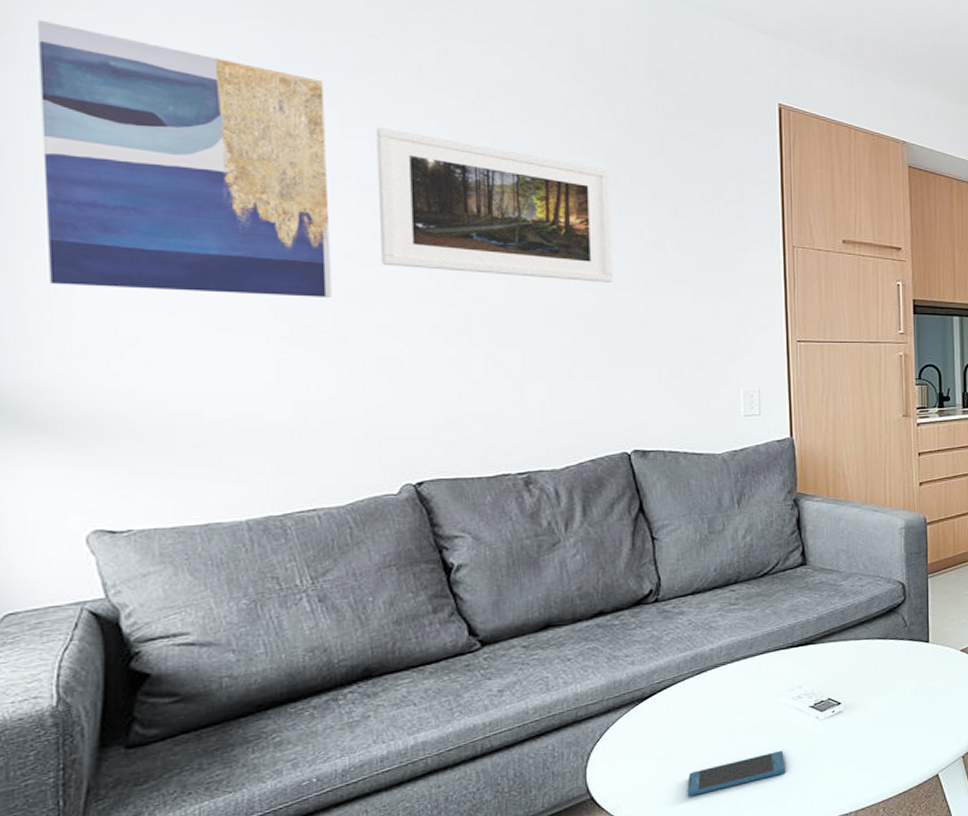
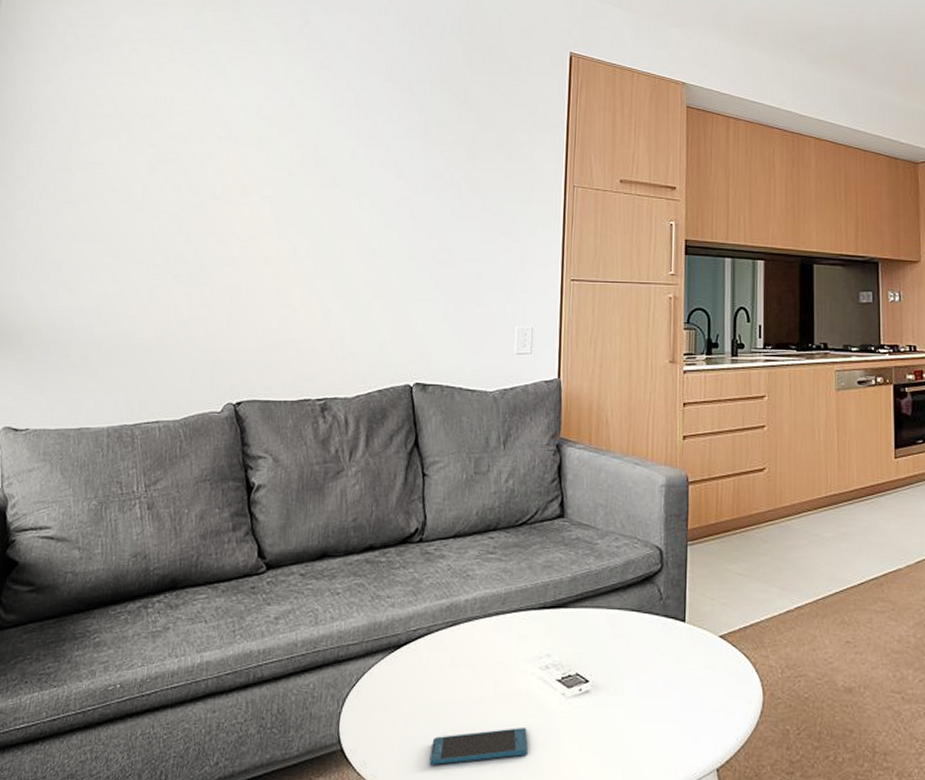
wall art: present [38,19,332,297] -> none [14,16,217,232]
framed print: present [376,126,613,283] -> none [237,87,422,221]

